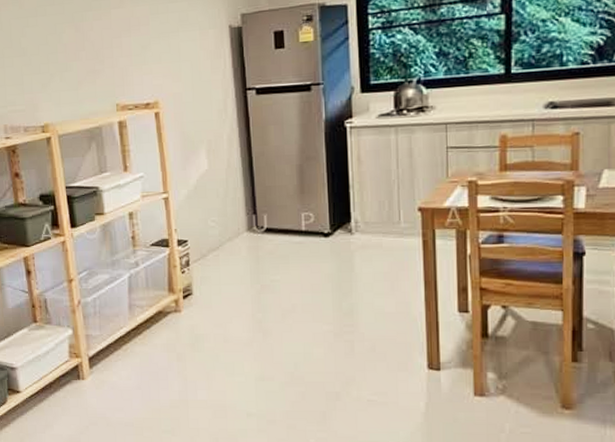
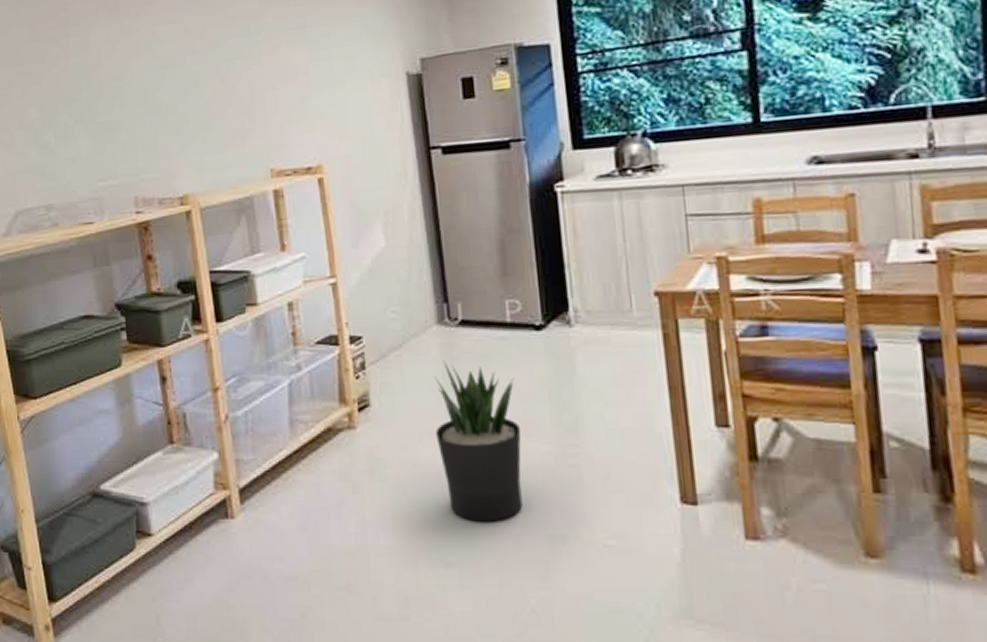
planter: none [243,259,310,383] -> present [434,360,523,522]

